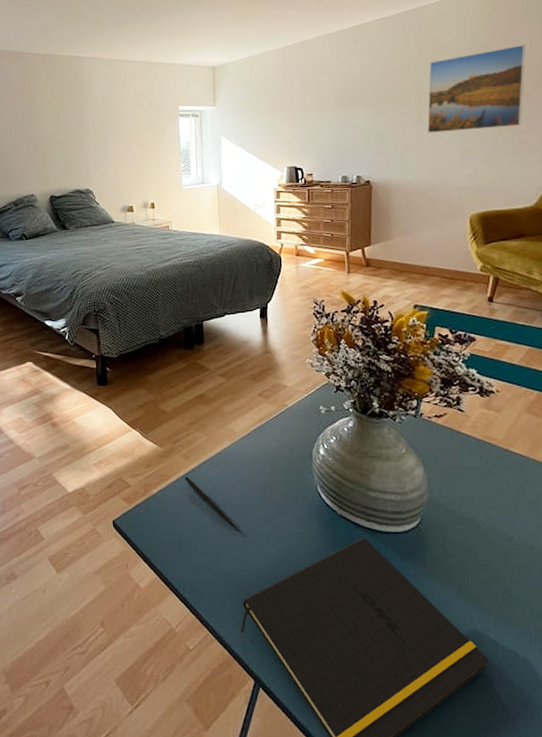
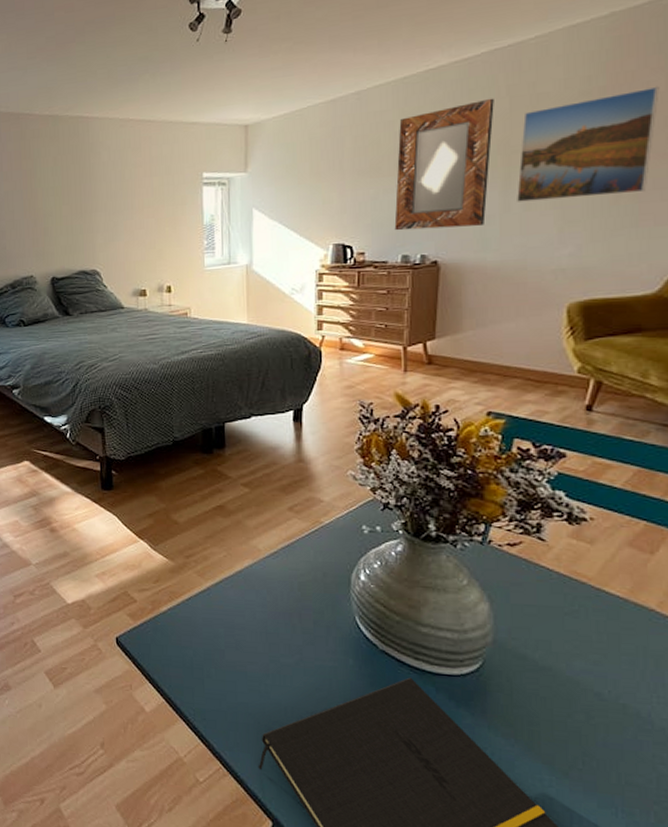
pen: present [185,477,240,532] -> none [198,595,261,660]
home mirror: none [335,49,407,156] -> present [394,98,494,231]

